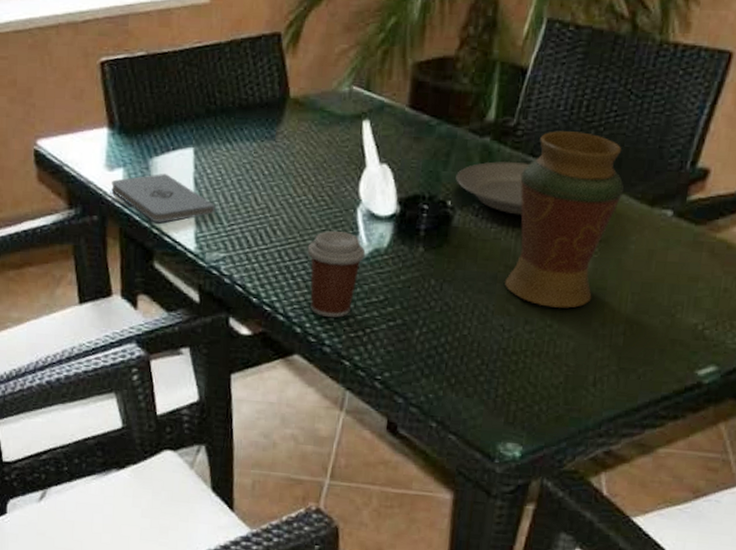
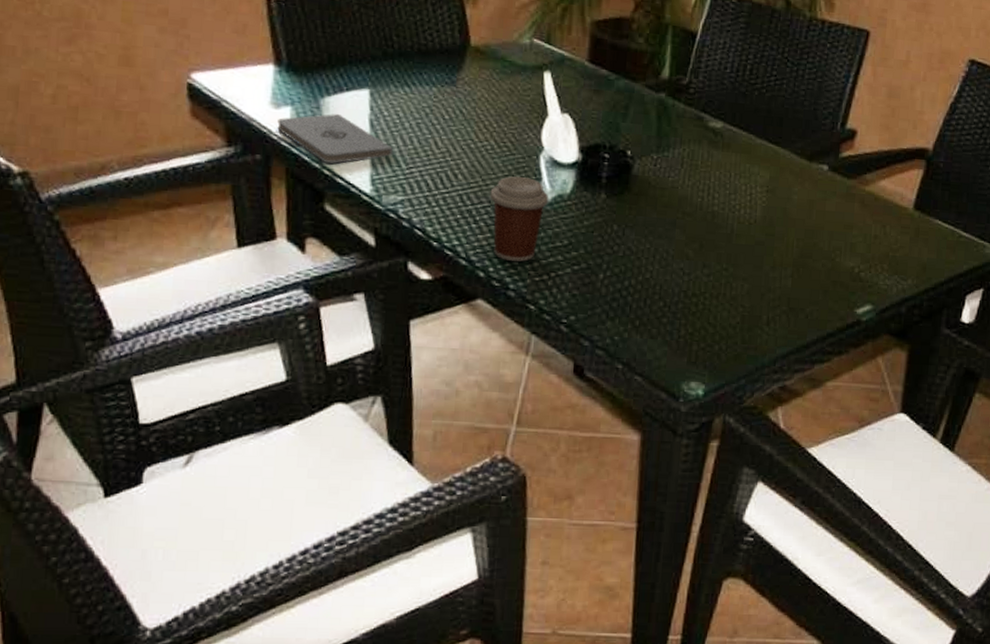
plate: present [456,161,530,215] -> none [634,115,702,166]
decorative vase: present [504,131,624,308] -> none [682,90,785,253]

